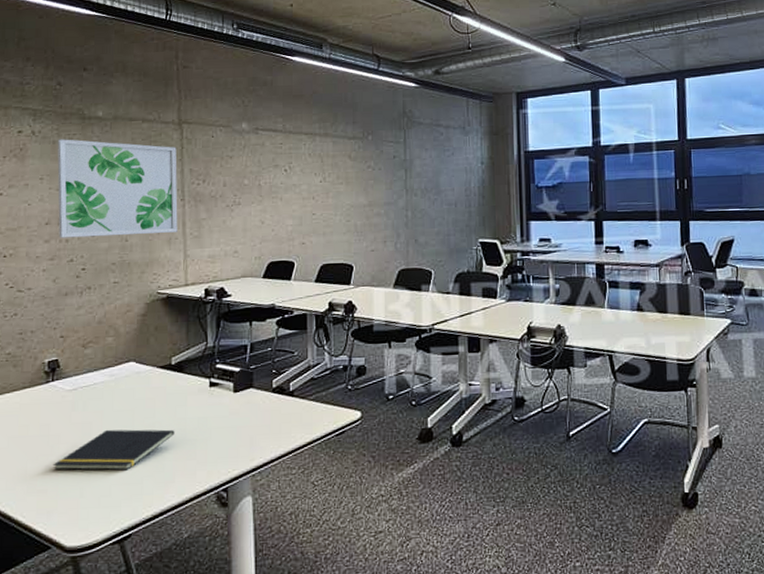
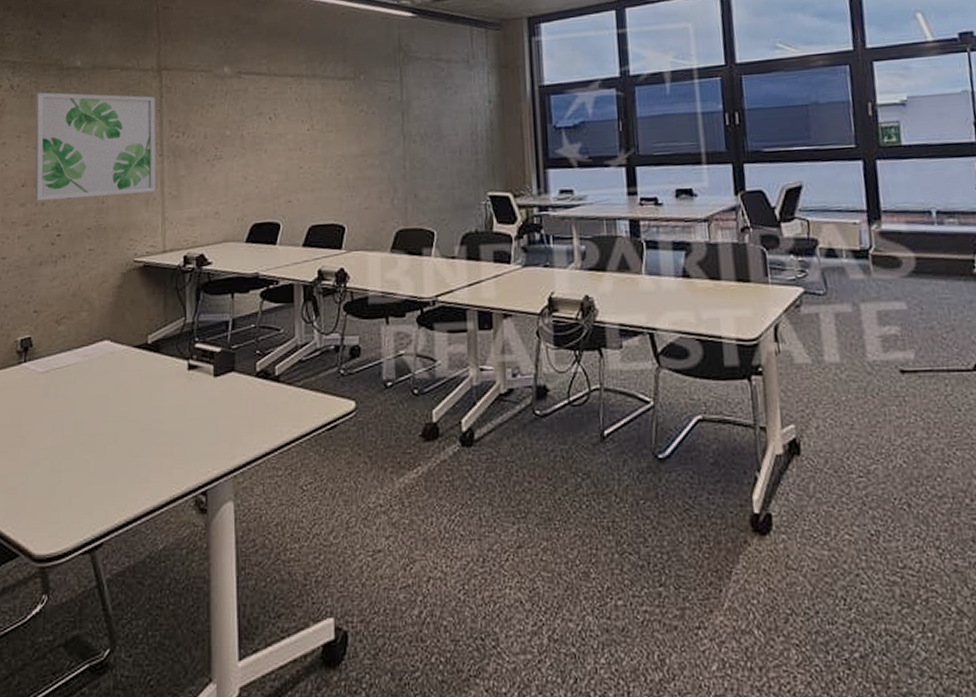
notepad: present [53,429,175,471] -> none [23,418,150,467]

